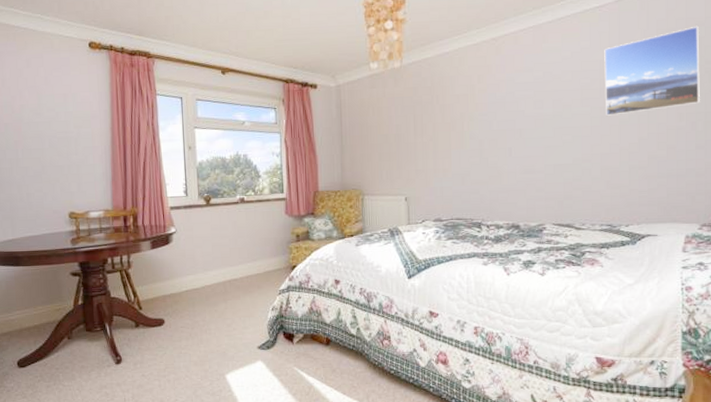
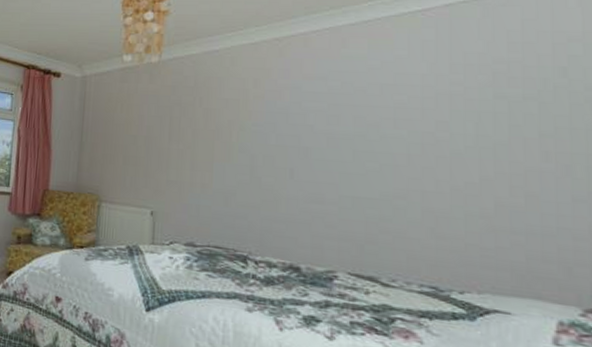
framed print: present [604,26,700,117] -> none [428,41,578,145]

